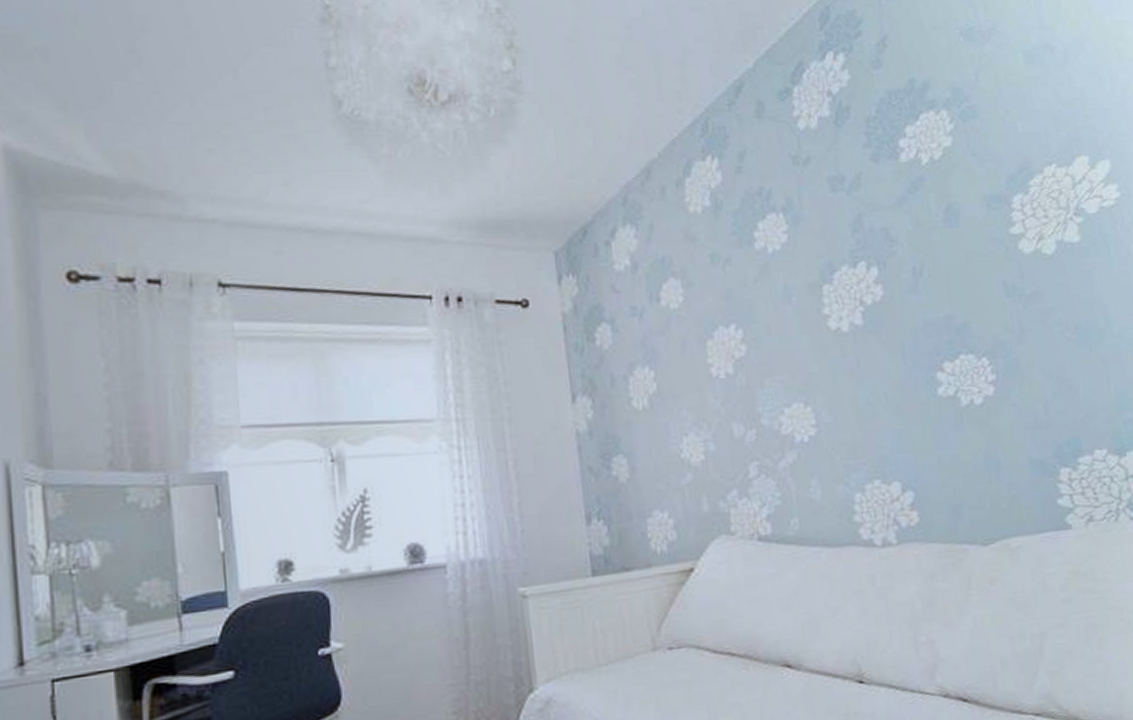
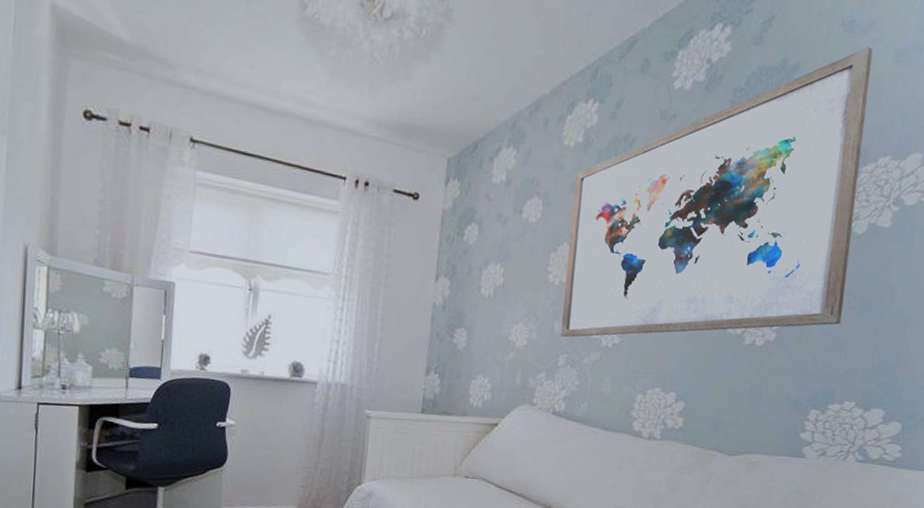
wall art: none [712,53,1062,442] -> present [560,47,873,338]

